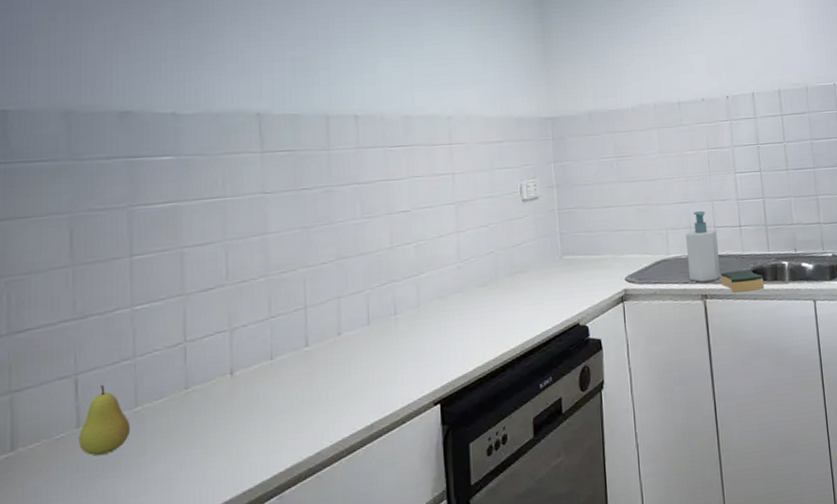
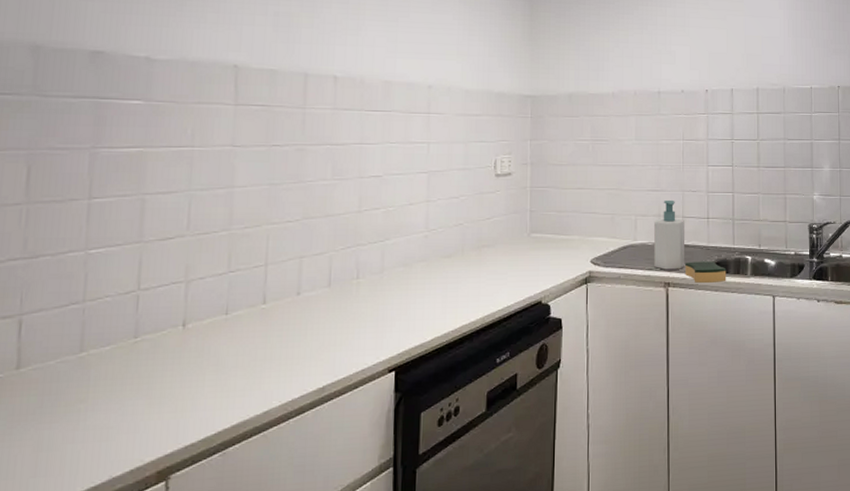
fruit: present [79,384,131,456] -> none [17,327,74,400]

